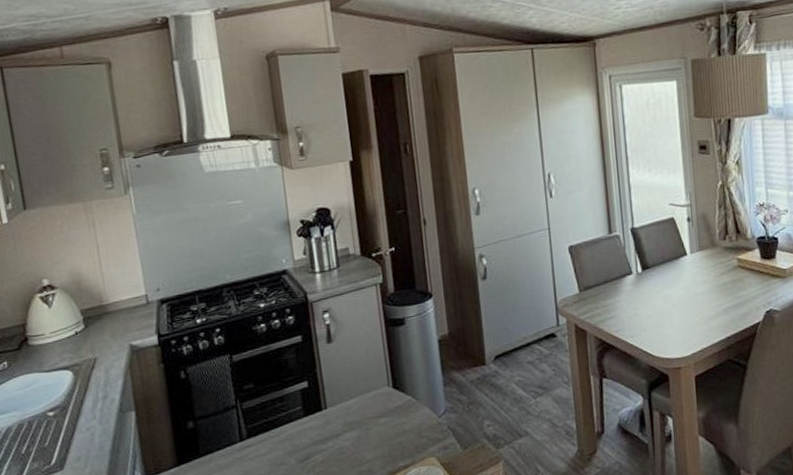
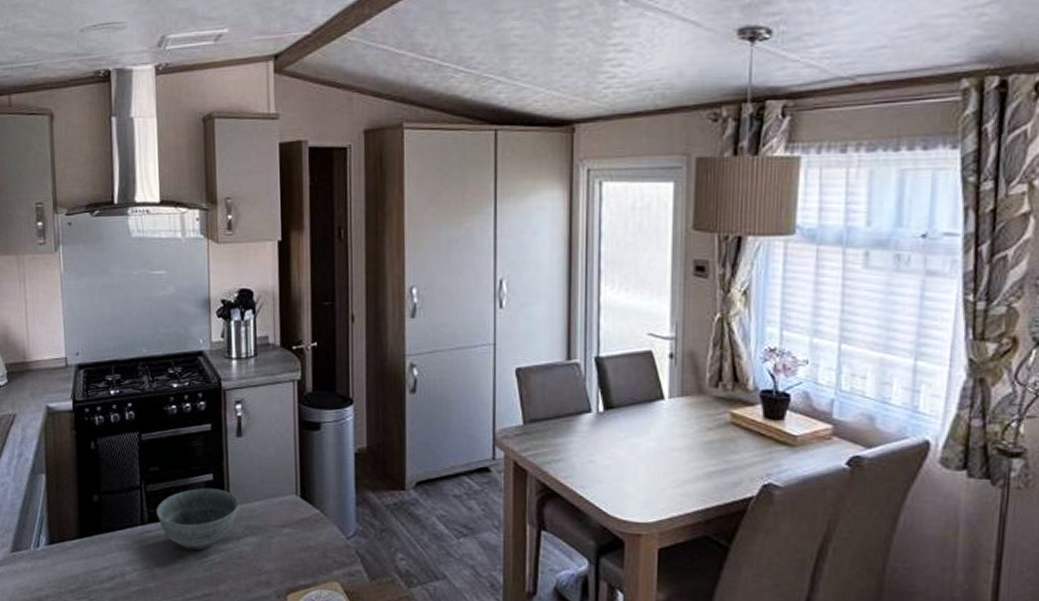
bowl: none [254,394,336,456] -> present [156,487,240,551]

